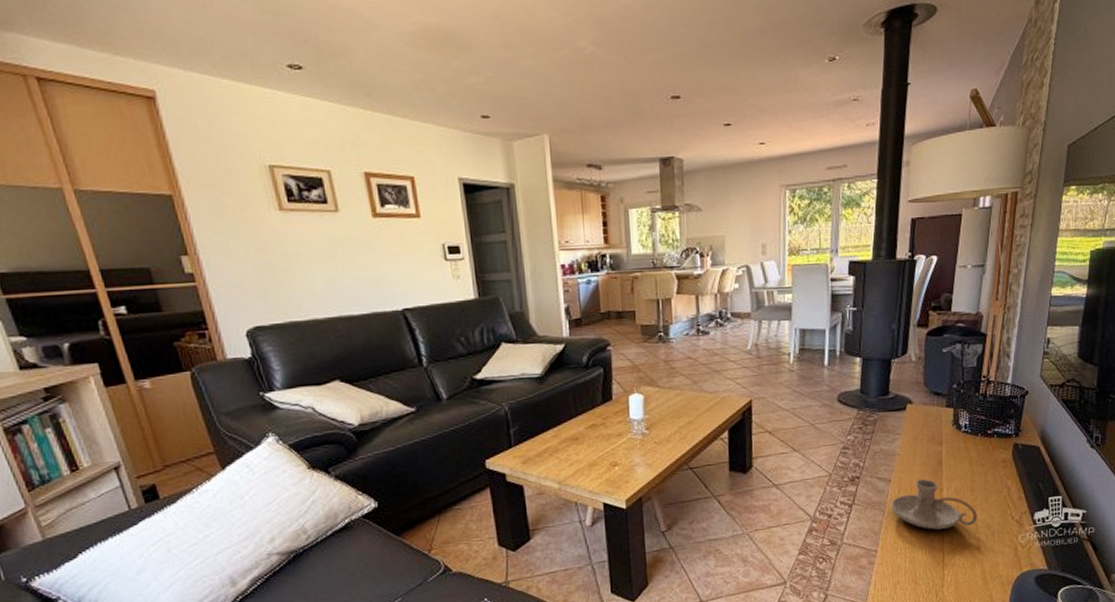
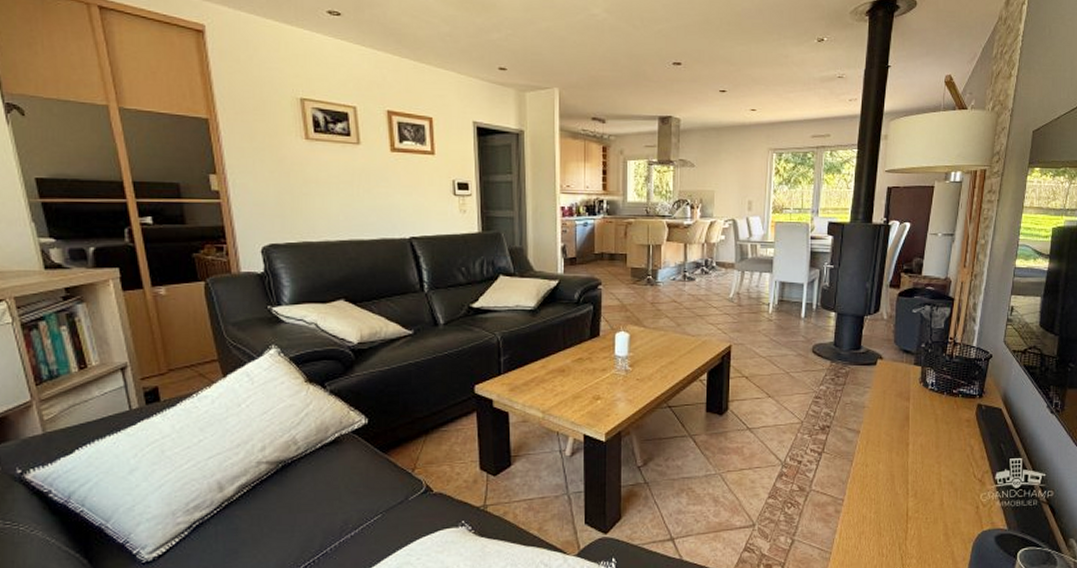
candle holder: present [891,479,978,530] -> none [859,433,942,483]

